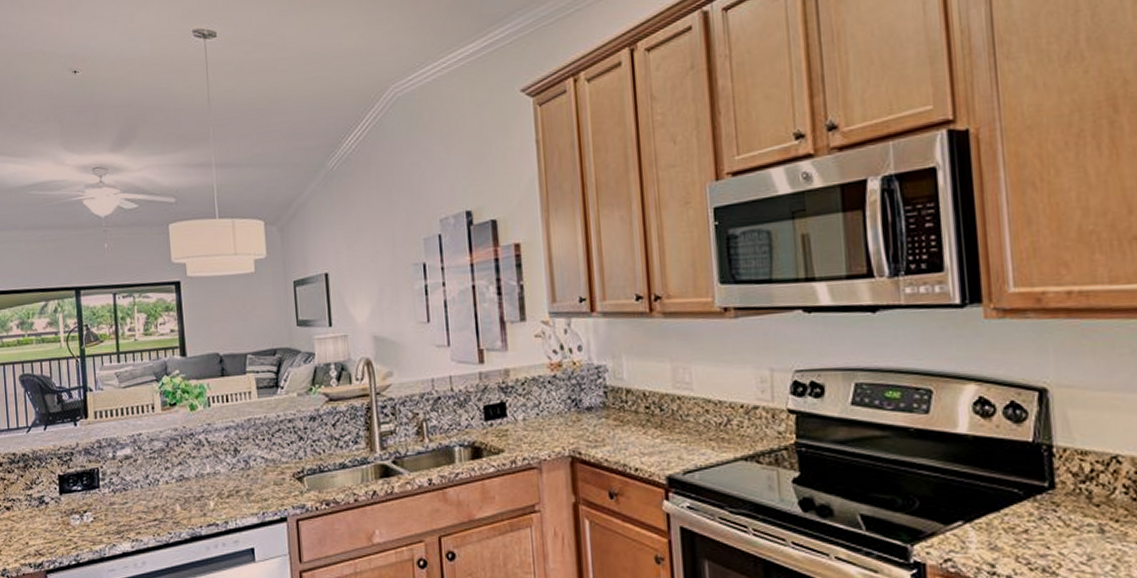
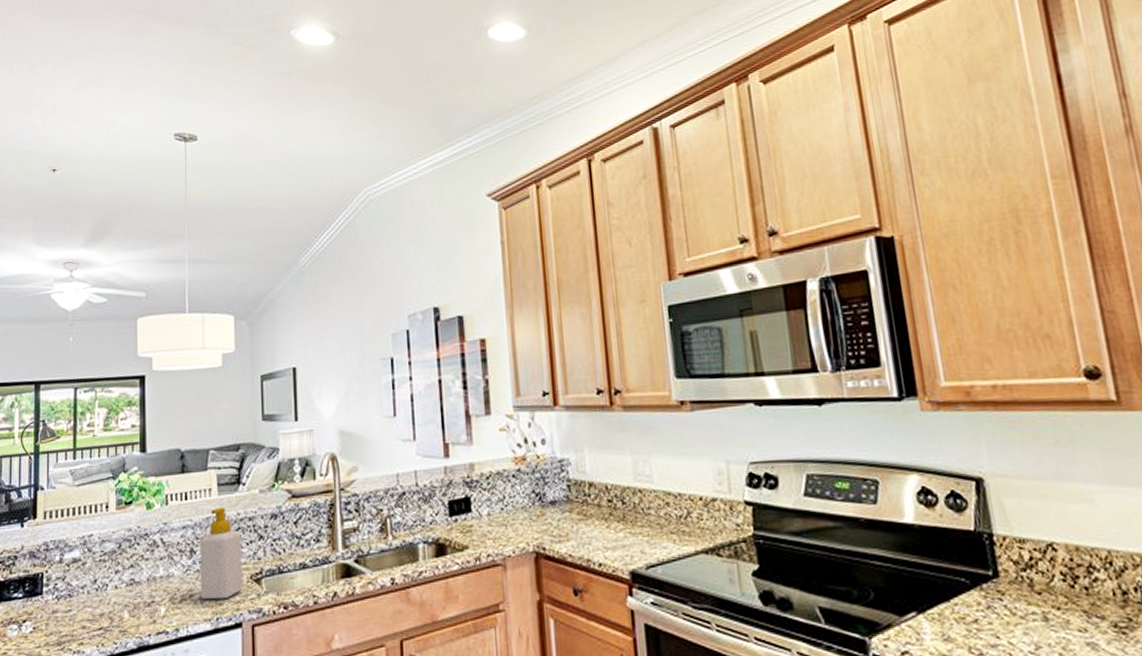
soap bottle: none [242,409,286,496] -> present [199,507,243,600]

